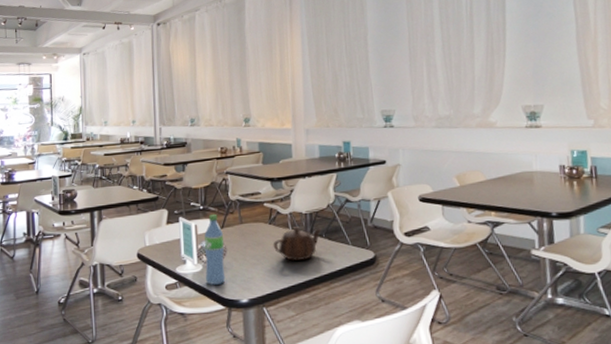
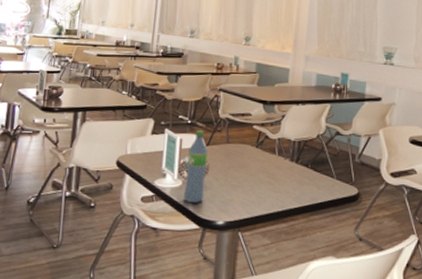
teapot: present [273,227,322,261] -> none [257,153,308,189]

